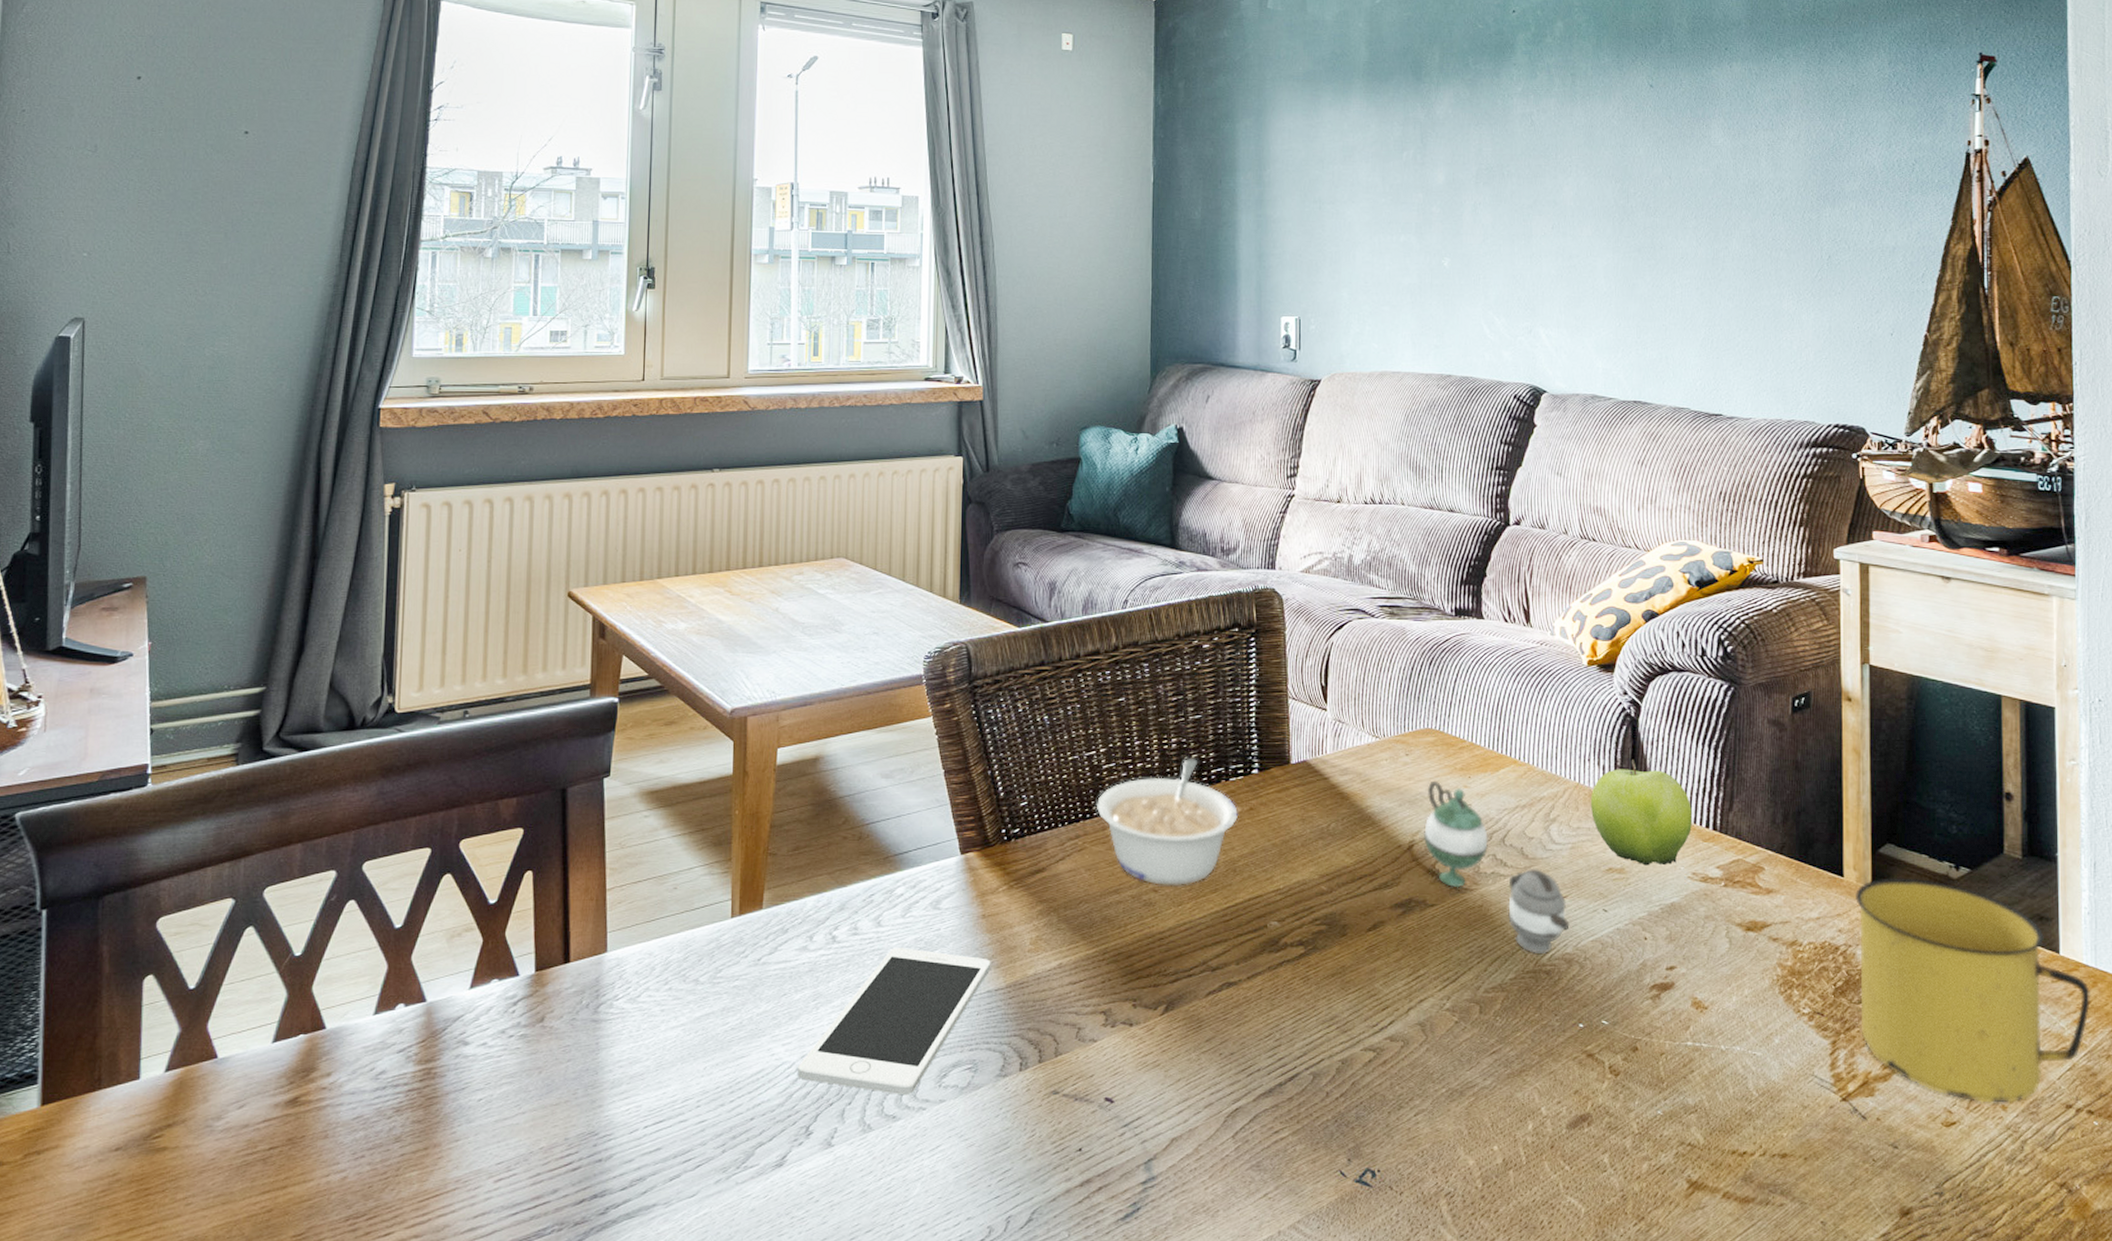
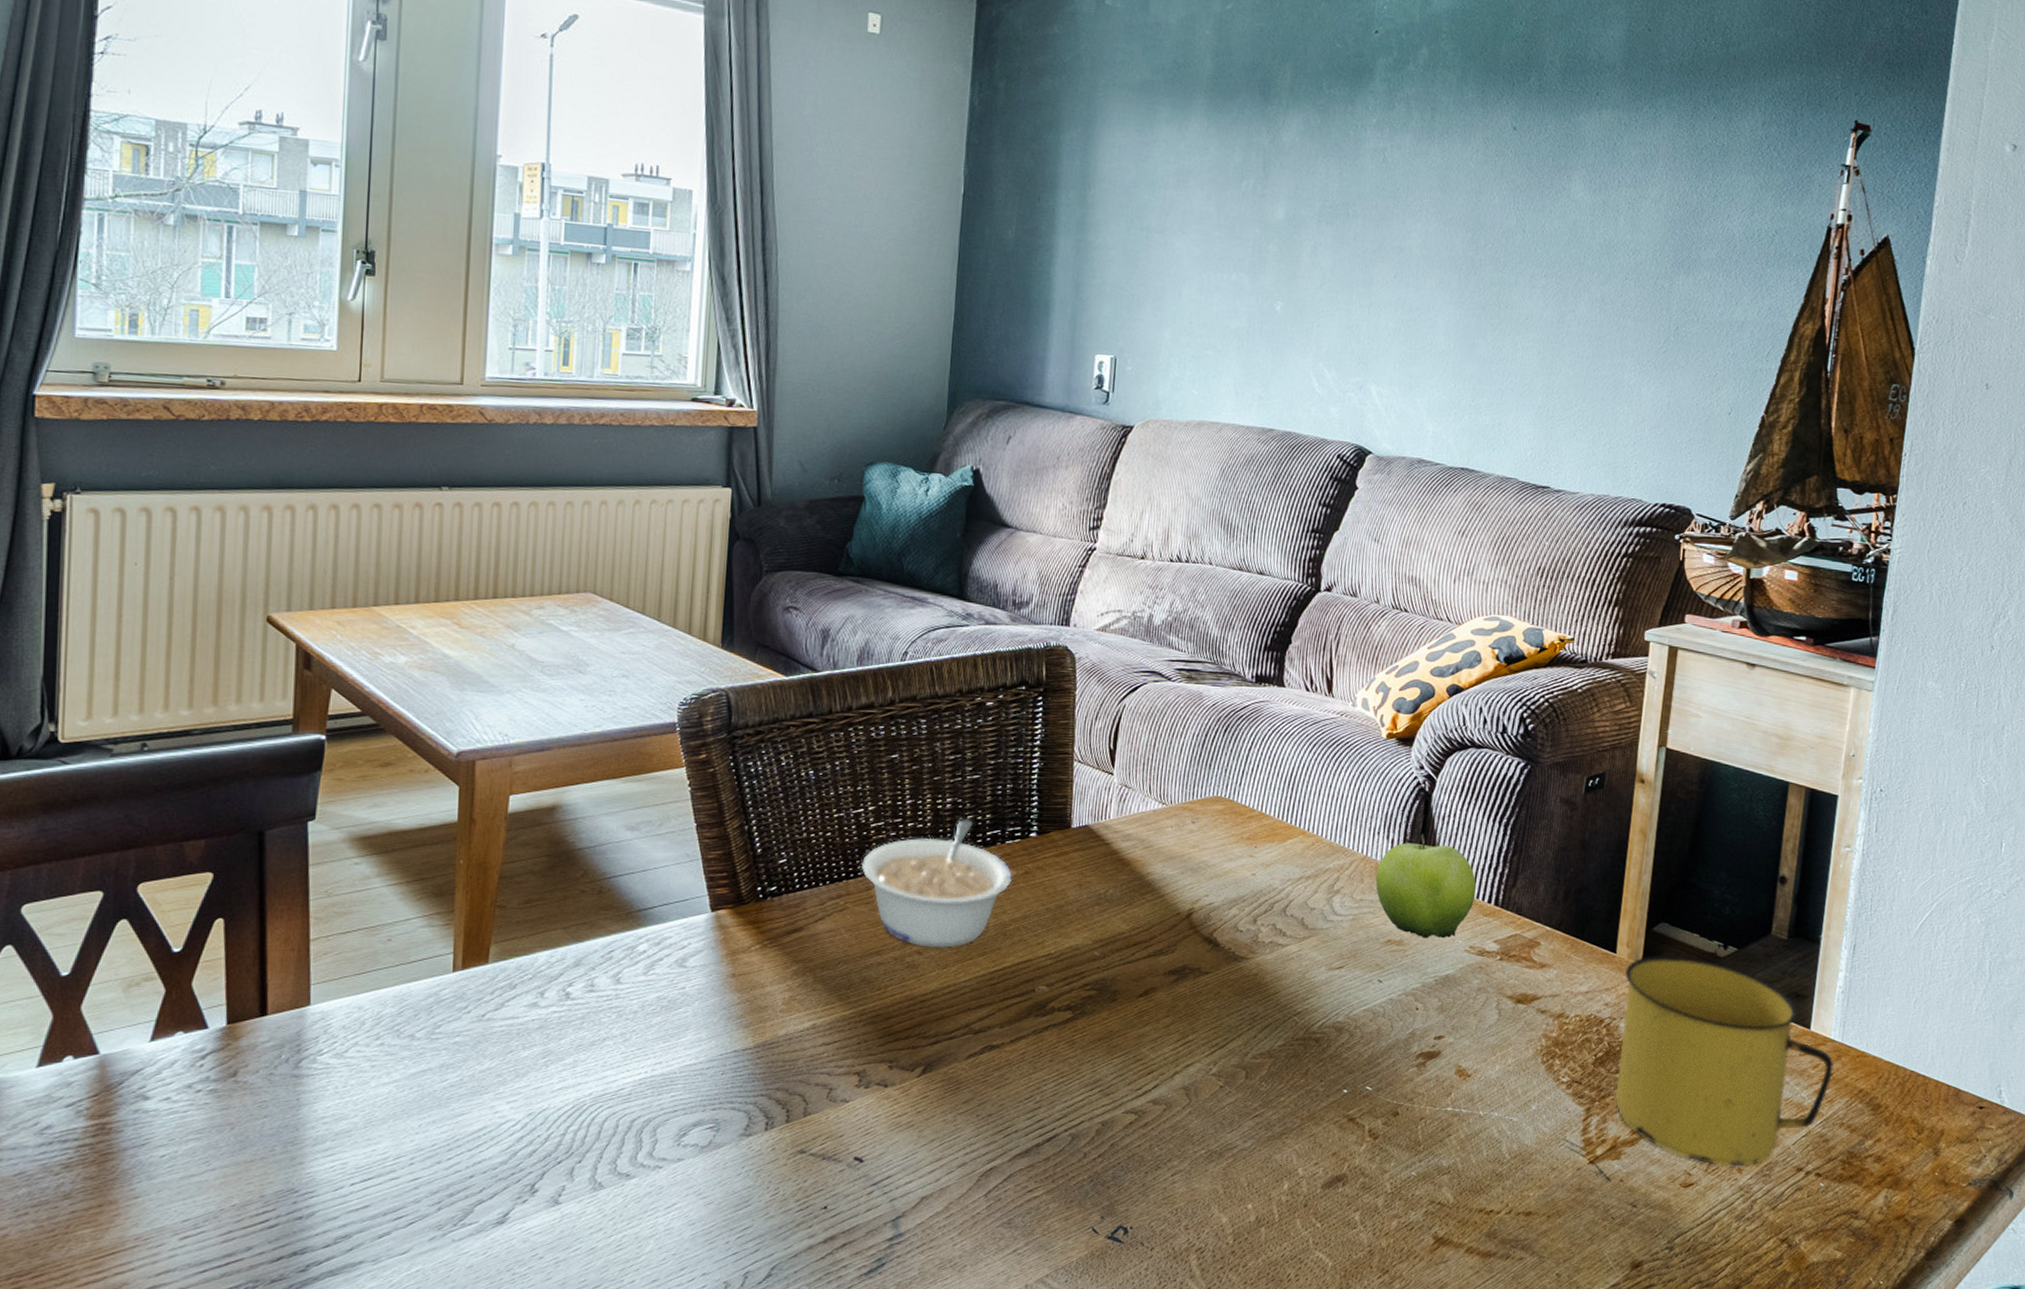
cell phone: present [798,948,991,1096] -> none [523,1006,740,1154]
teapot: present [1424,780,1570,955] -> none [1204,849,1343,1023]

